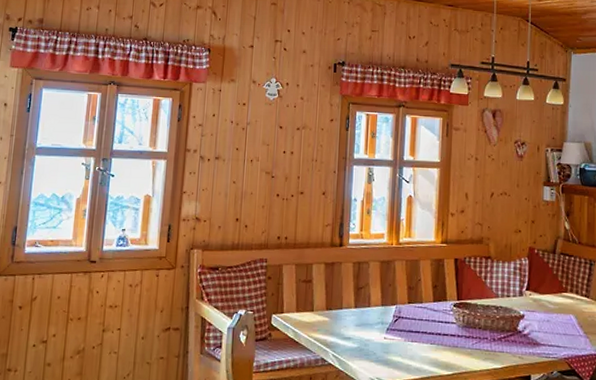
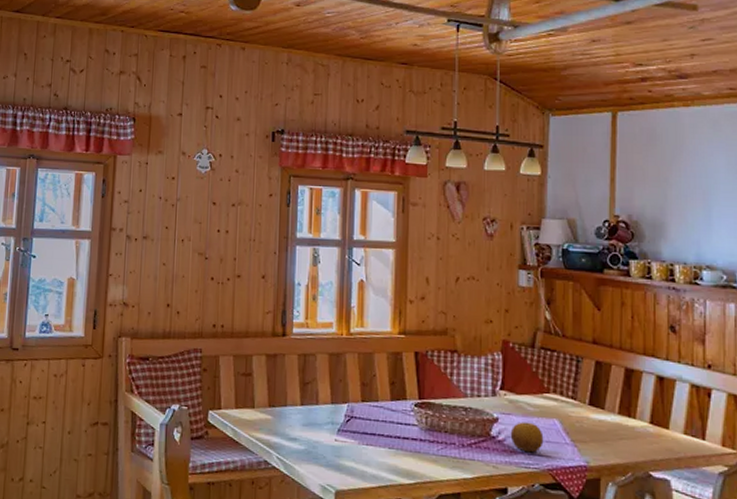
fruit: none [534,318,562,344] -> present [510,422,544,453]

